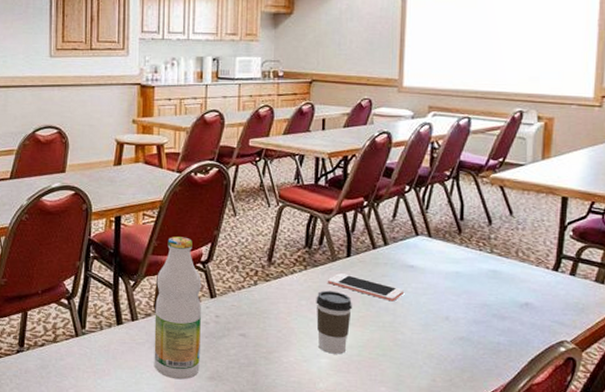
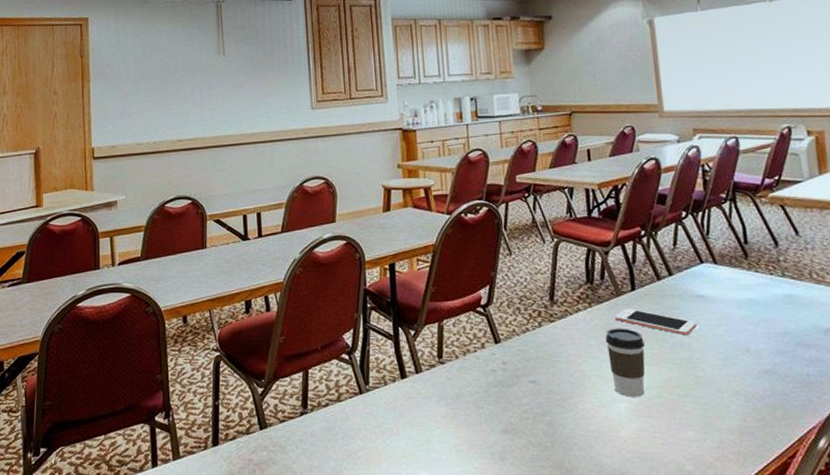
bottle: present [154,236,202,380] -> none [437,280,492,435]

